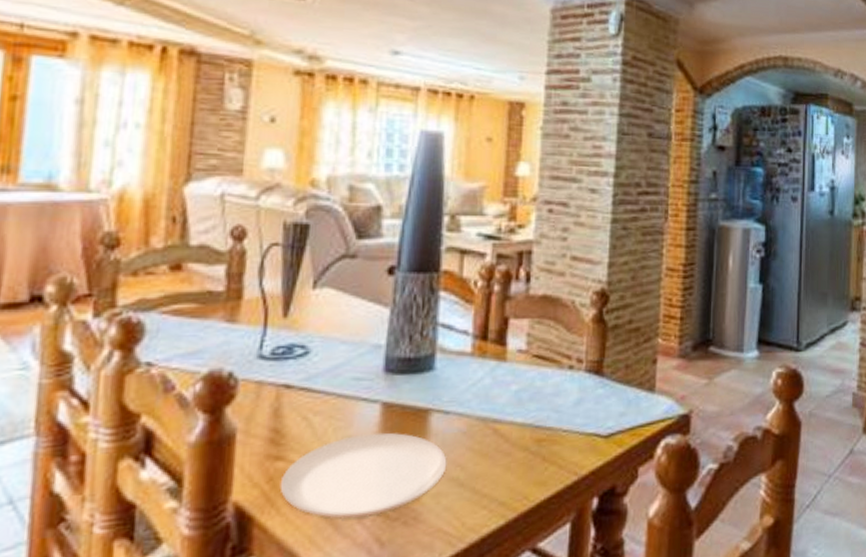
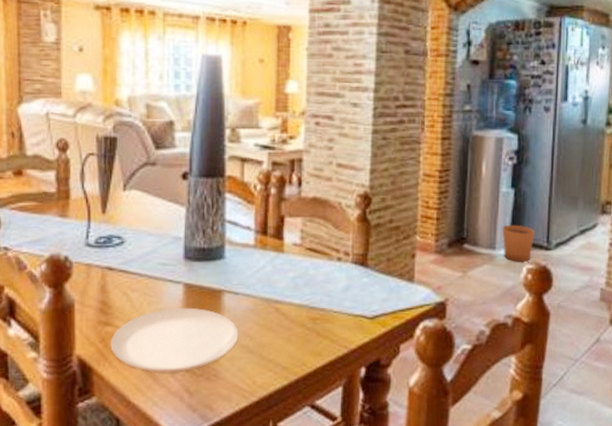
planter: none [750,324,785,366] -> present [502,224,536,262]

